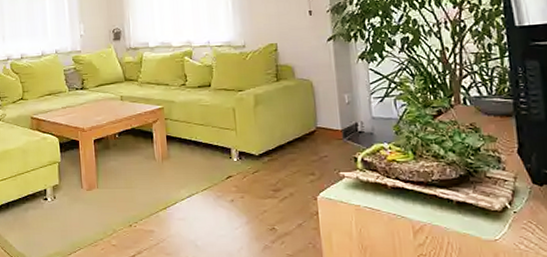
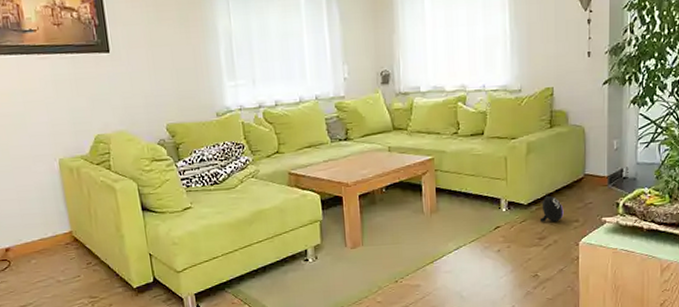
plush toy: none [273,144,298,174] -> present [540,193,564,222]

